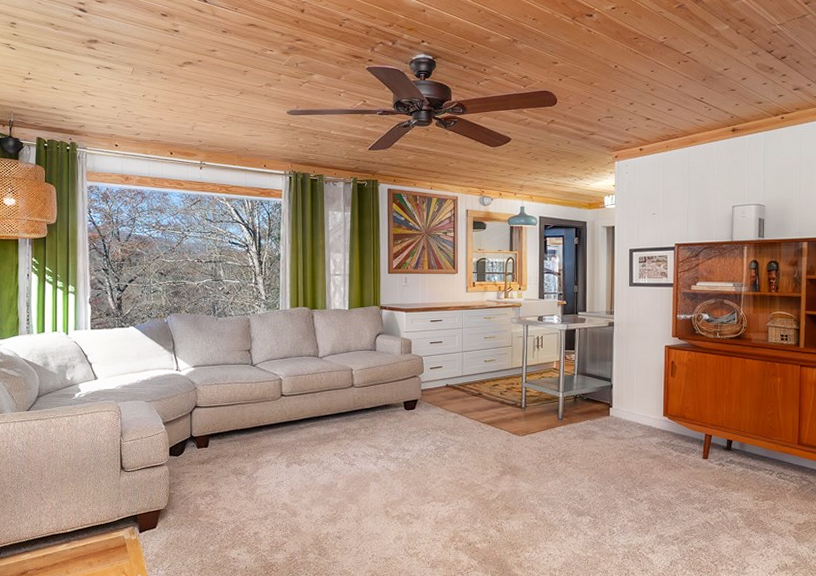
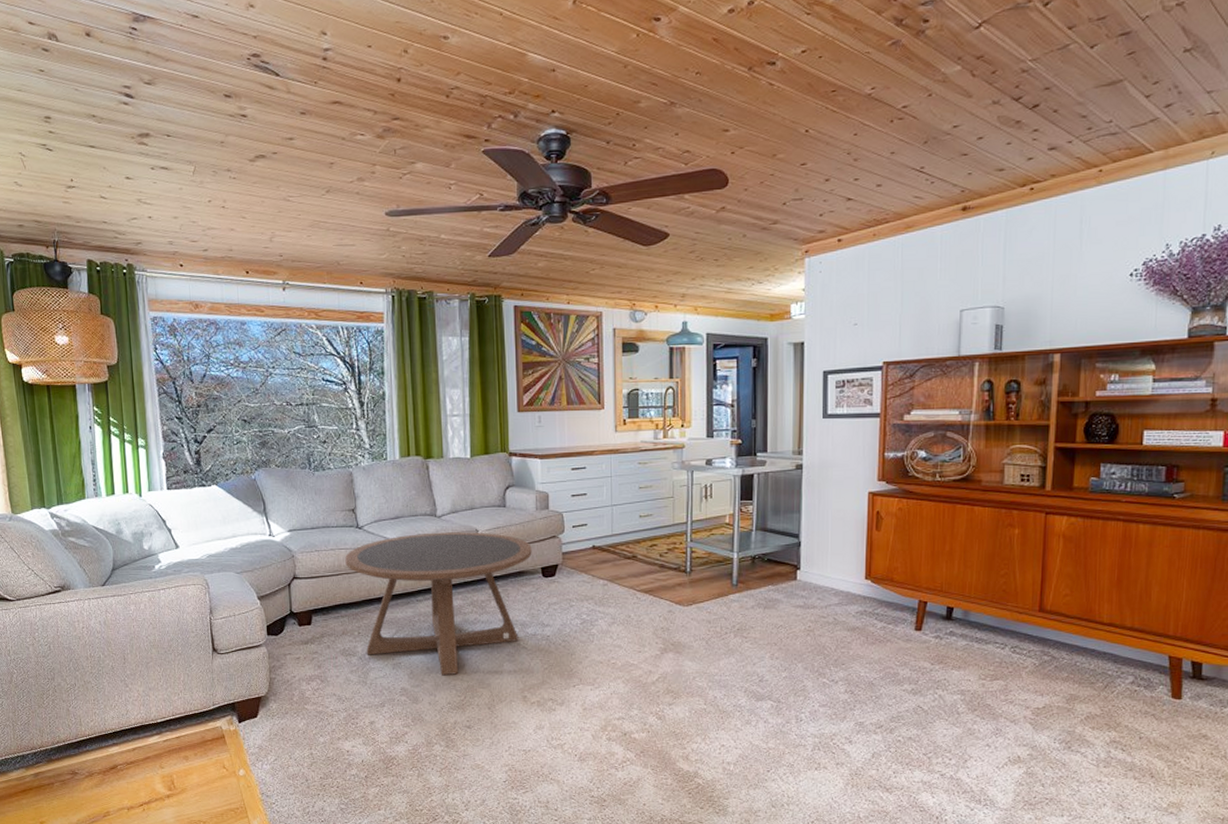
coffee table: none [240,371,396,493] -> present [345,532,532,676]

